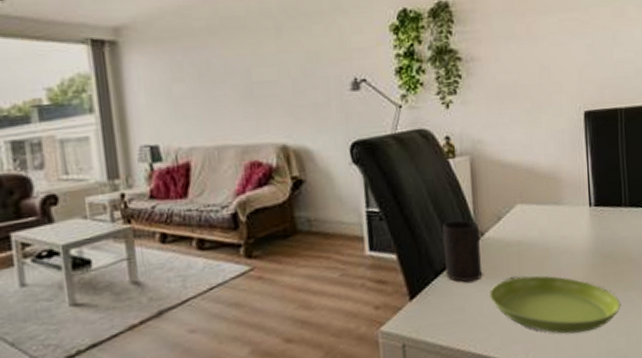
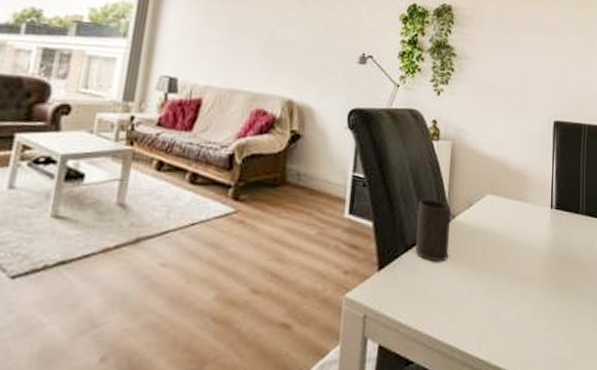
saucer: present [489,275,621,334] -> none [452,265,571,333]

